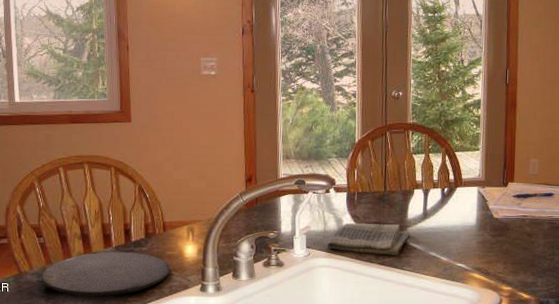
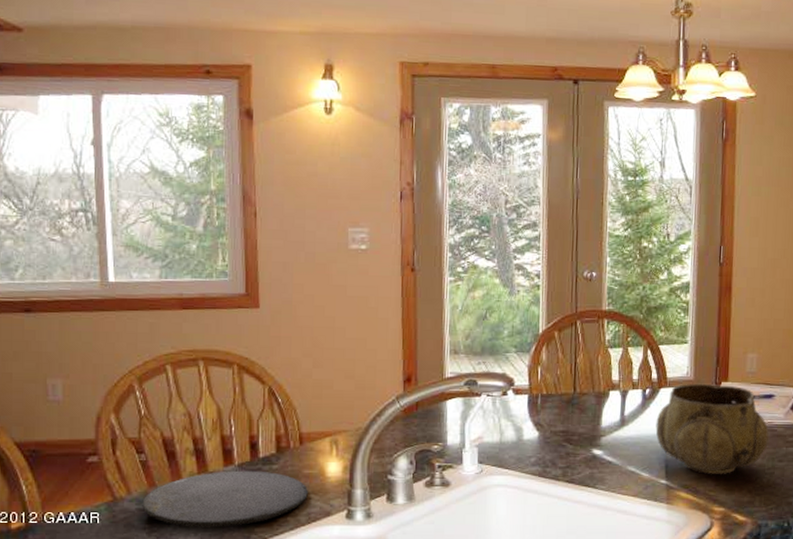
dish towel: present [327,222,410,256] -> none [503,432,604,471]
decorative bowl: none [453,183,550,260] -> present [655,383,770,475]

